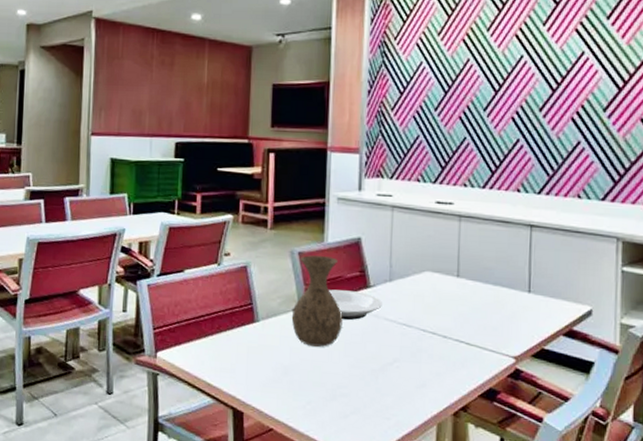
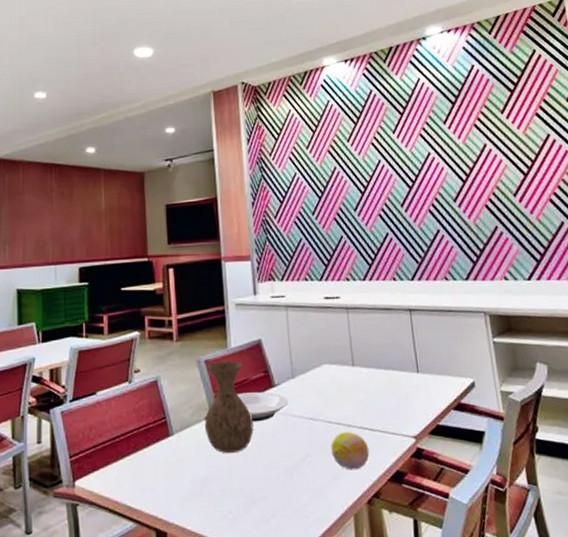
fruit: none [422,342,463,382] -> present [331,431,370,470]

